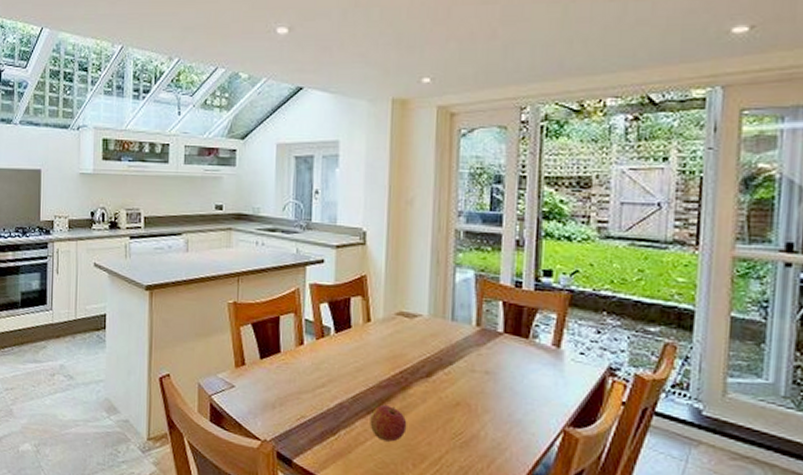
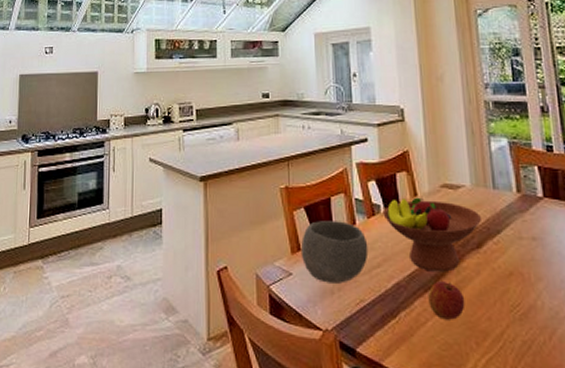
bowl: none [245,338,314,399] -> present [300,221,369,283]
fruit bowl: none [333,323,434,397] -> present [383,197,481,272]

